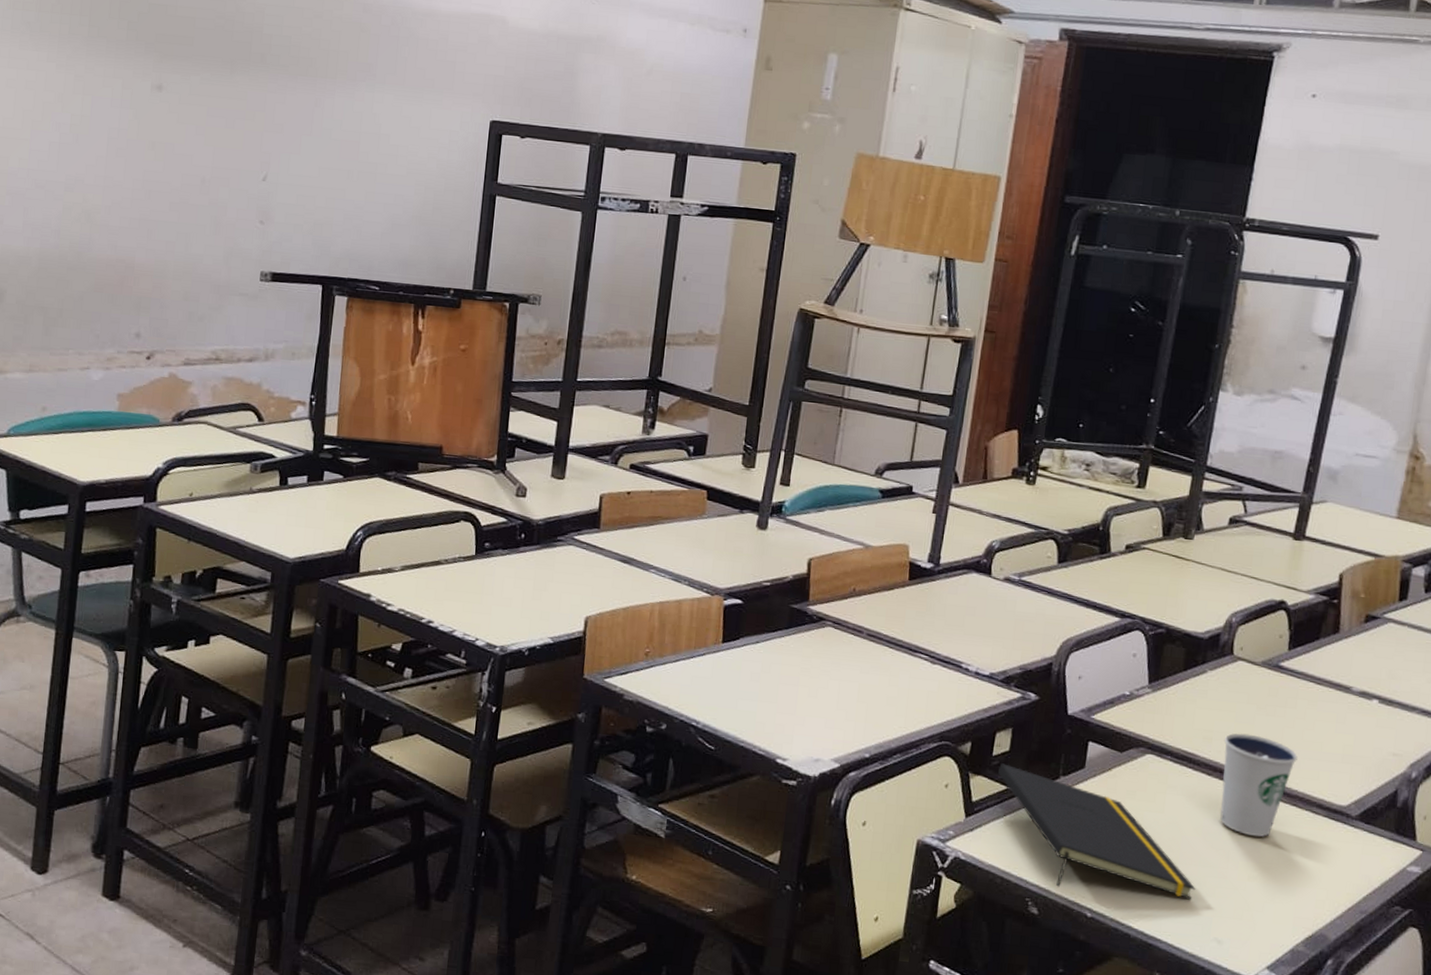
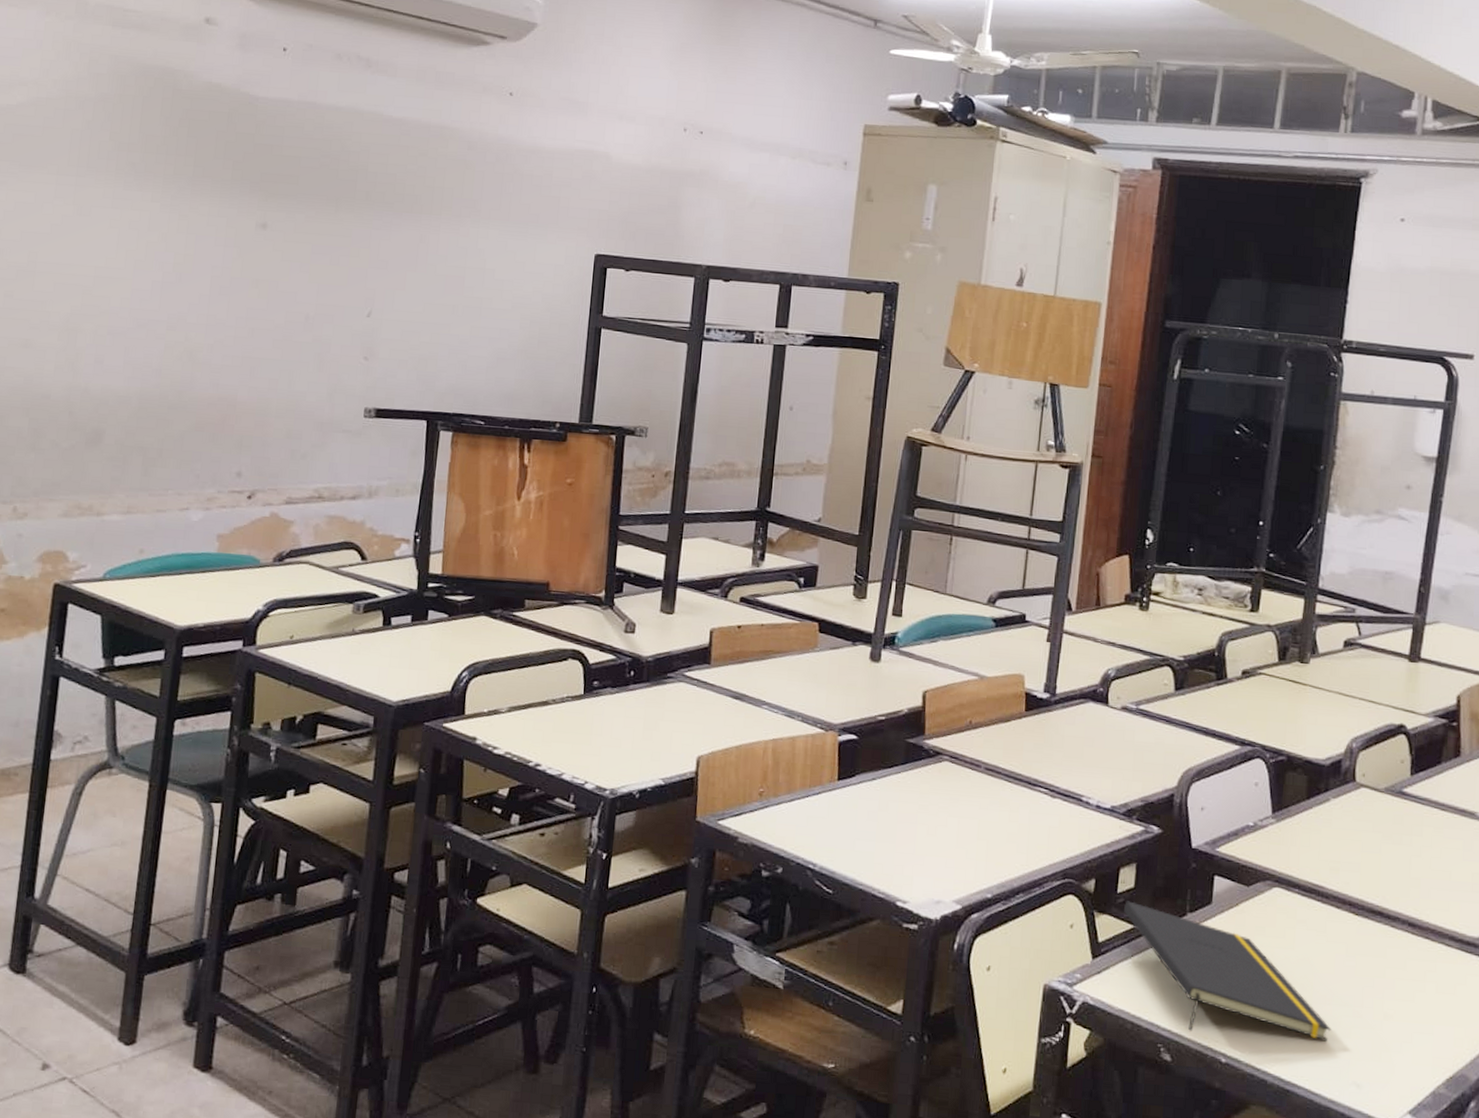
dixie cup: present [1220,733,1298,837] -> none [1351,863,1427,972]

